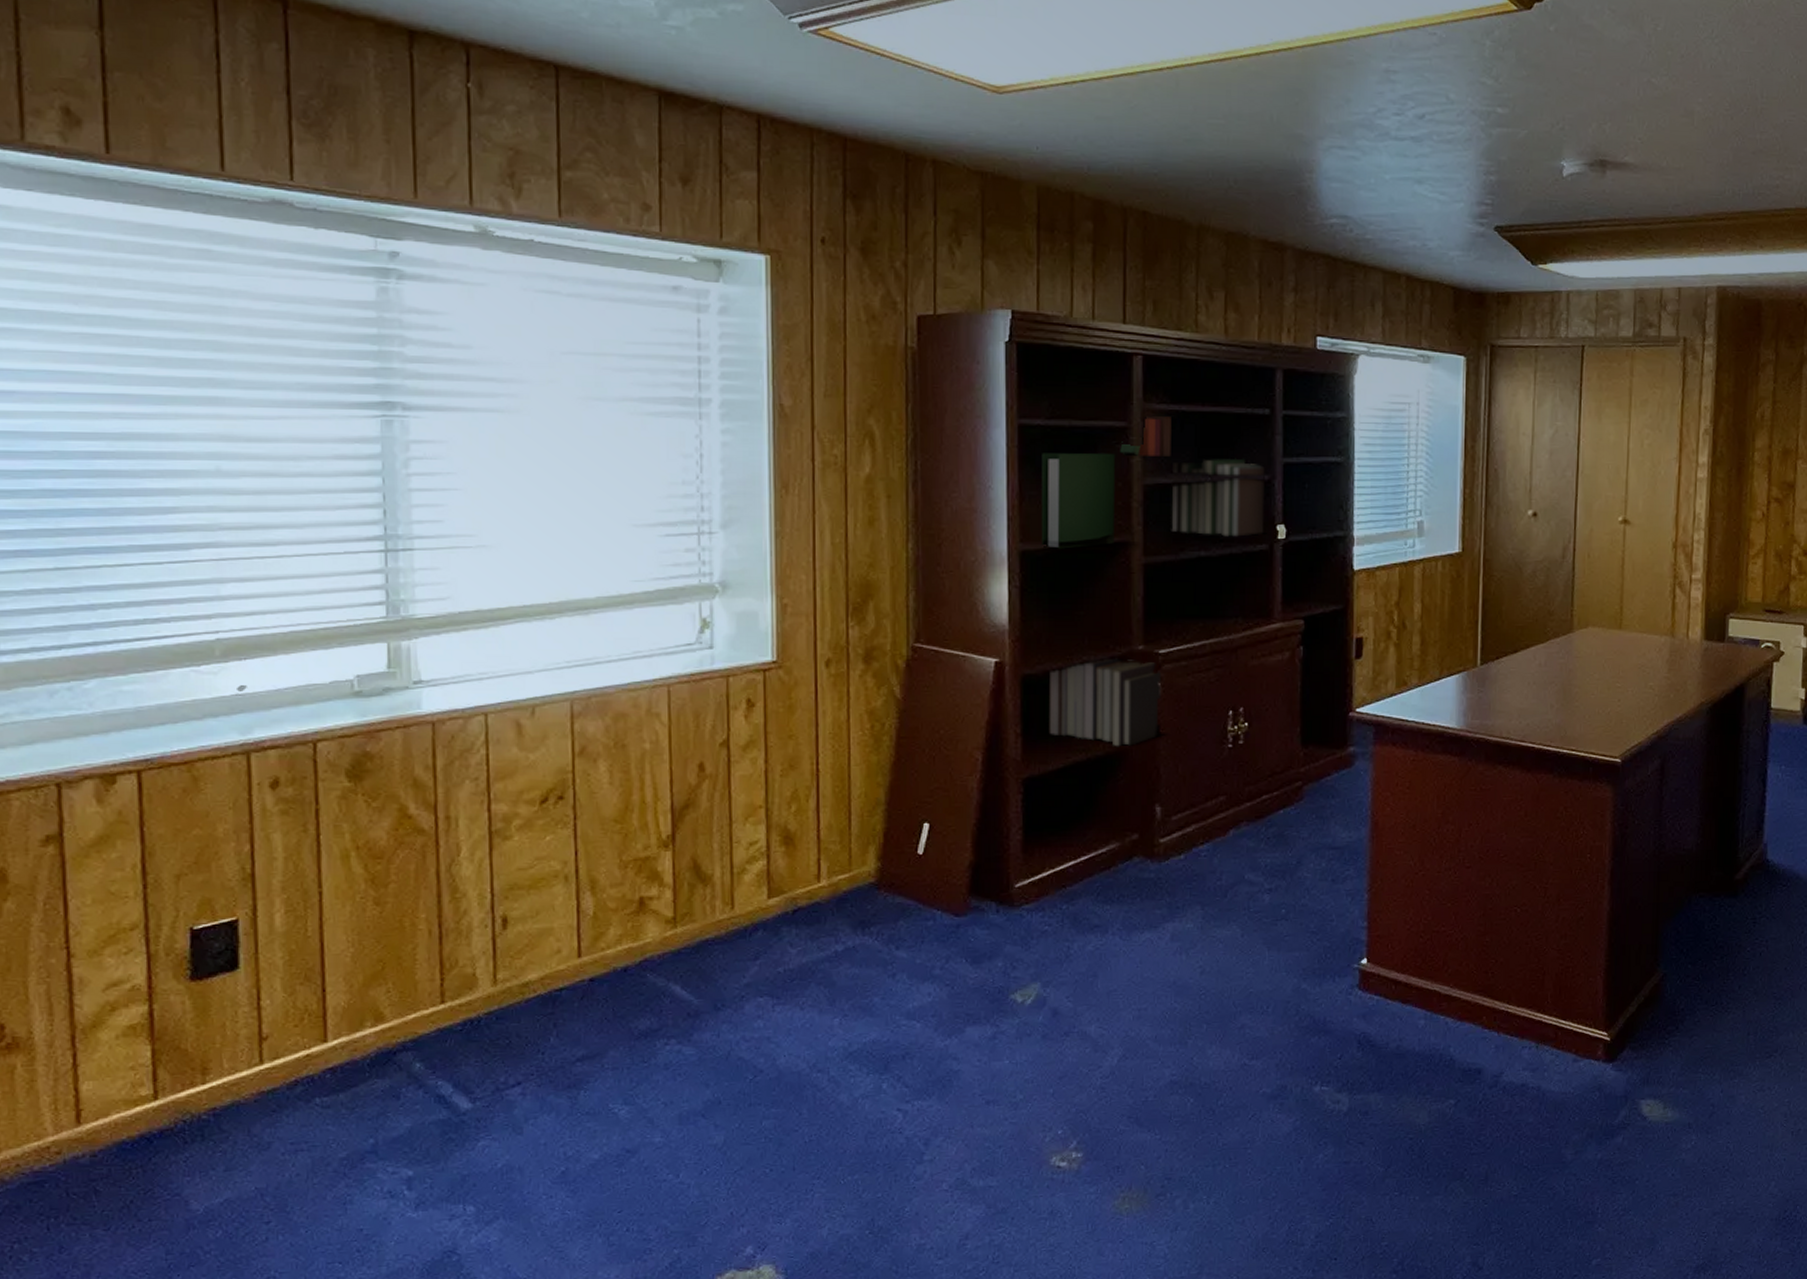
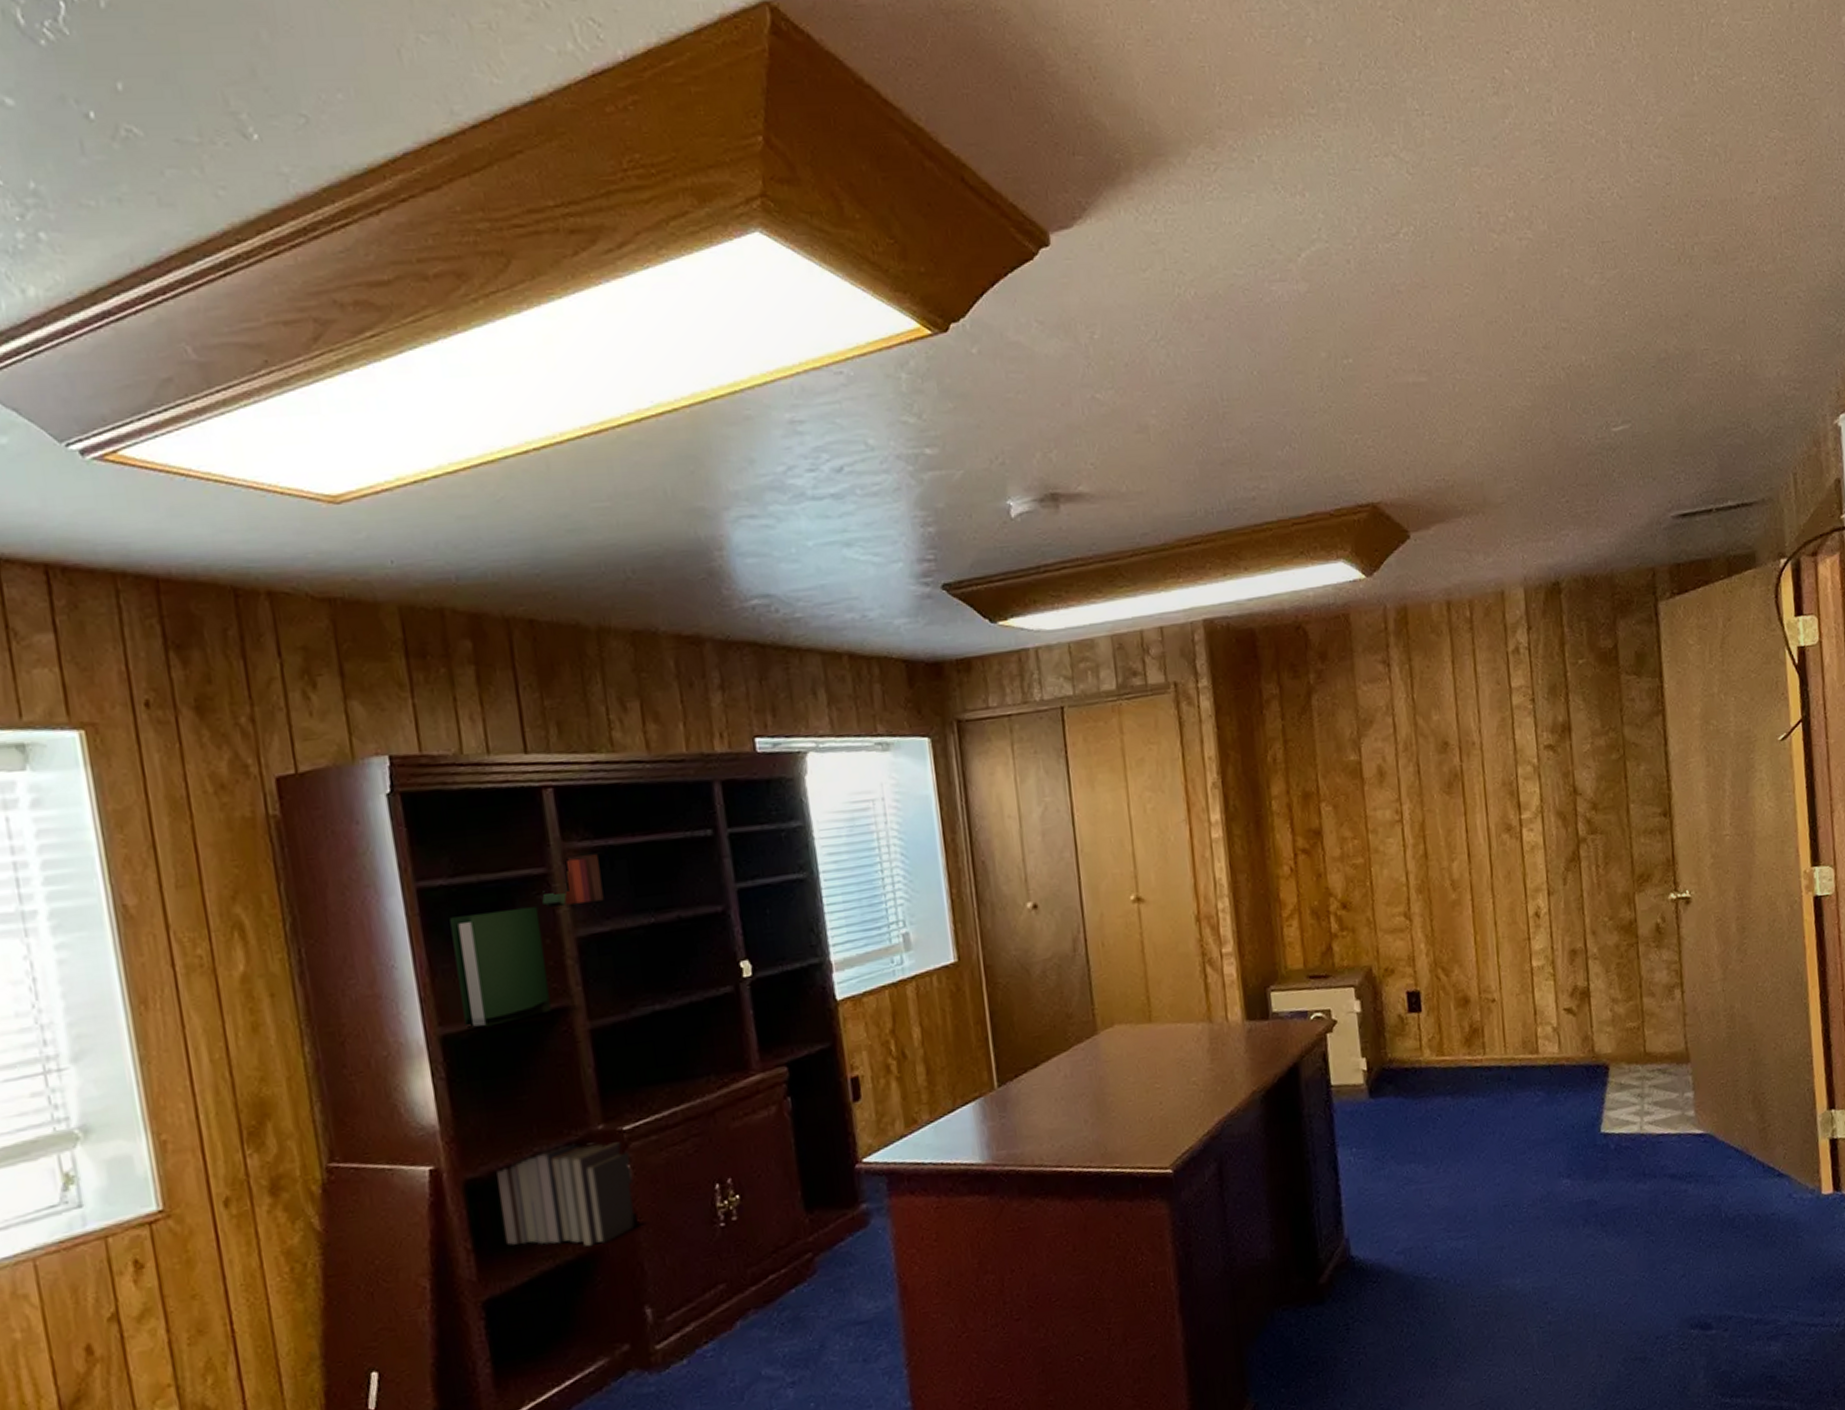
books: present [1171,458,1265,537] -> none [605,890,726,988]

